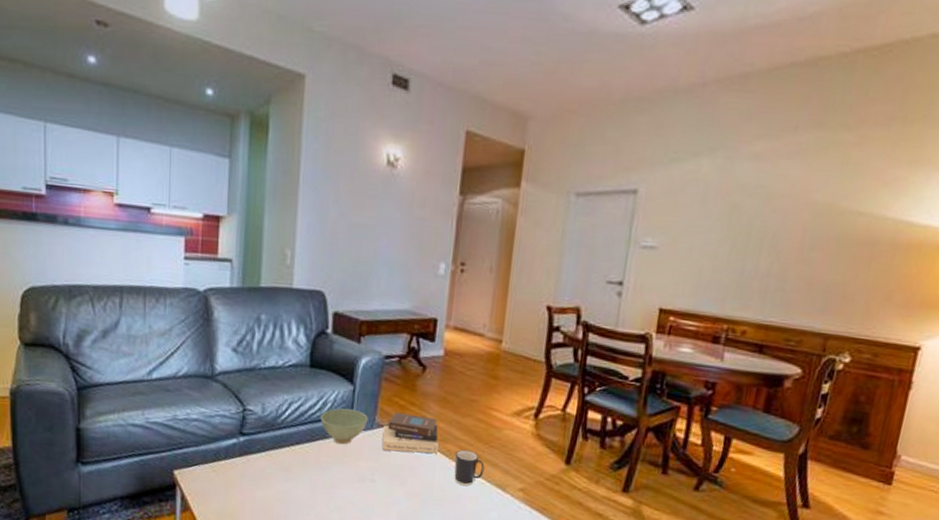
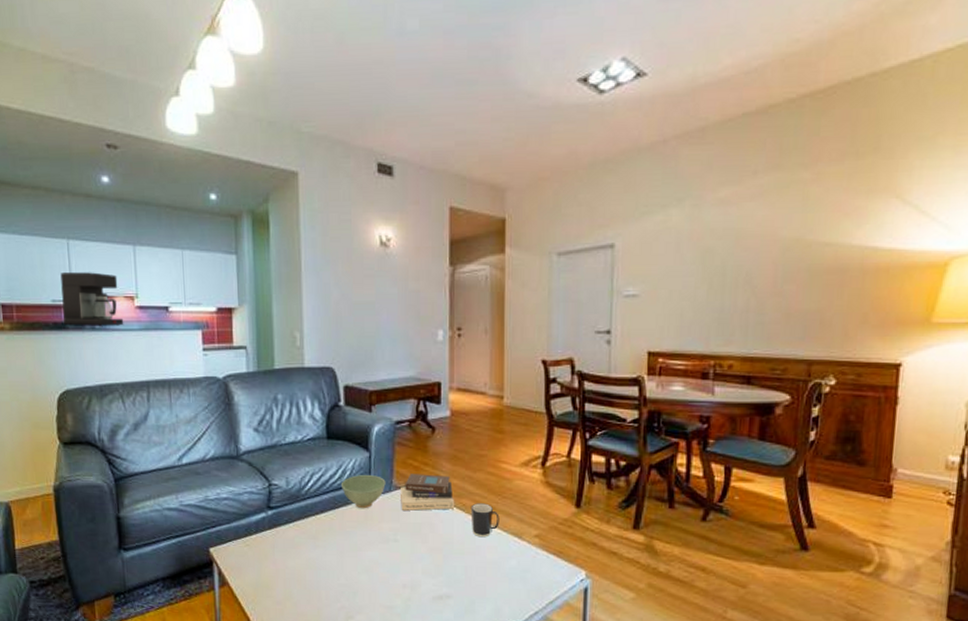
coffee maker: none [33,158,101,223] -> present [60,272,124,326]

